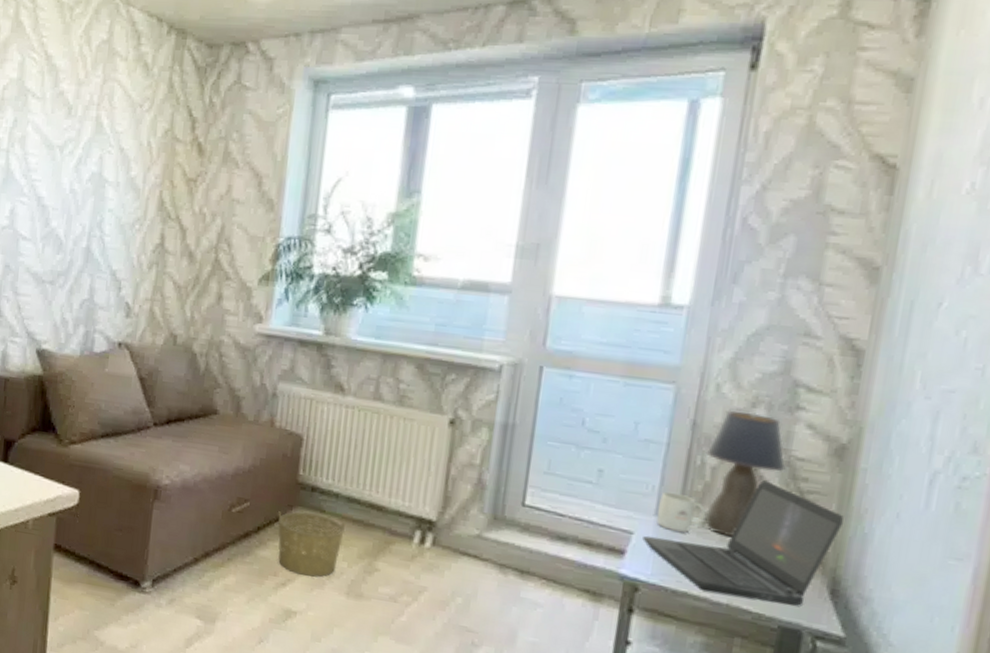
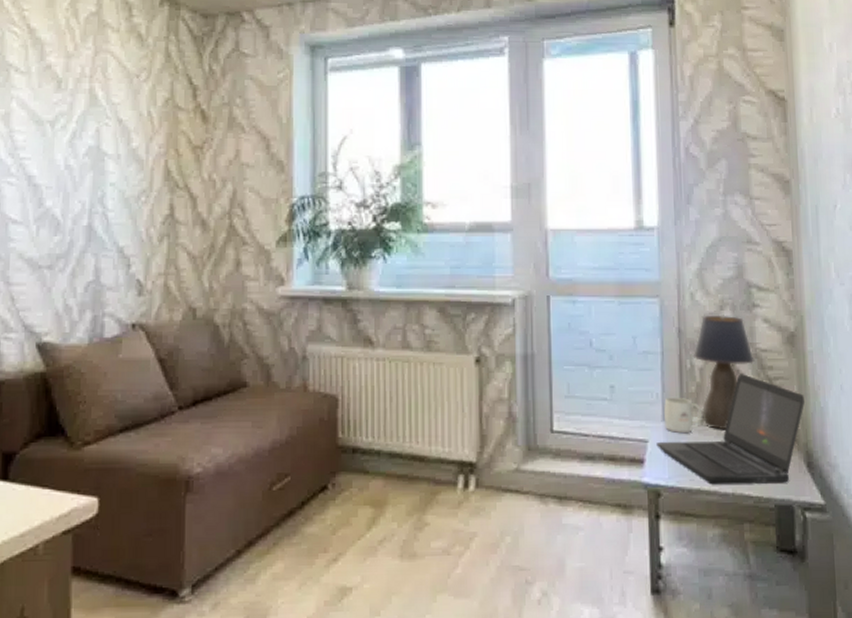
basket: present [278,511,346,578] -> none [321,475,391,546]

